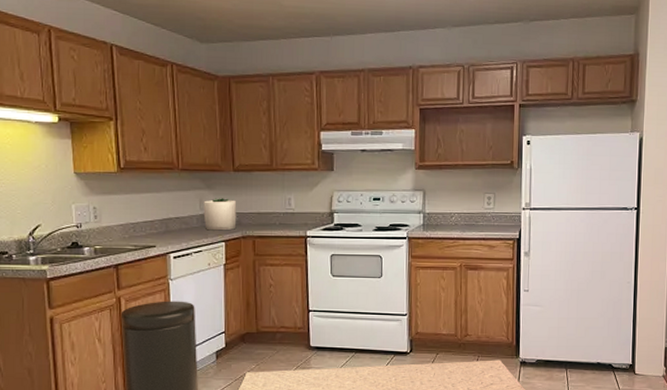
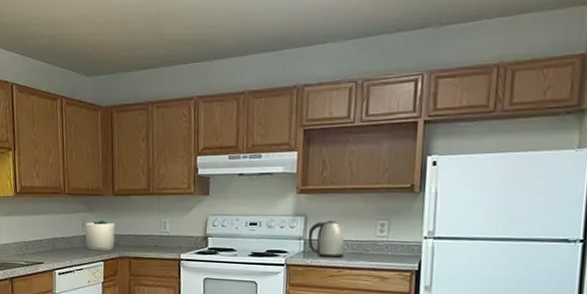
kettle: none [426,194,458,231] -> present [307,220,345,259]

